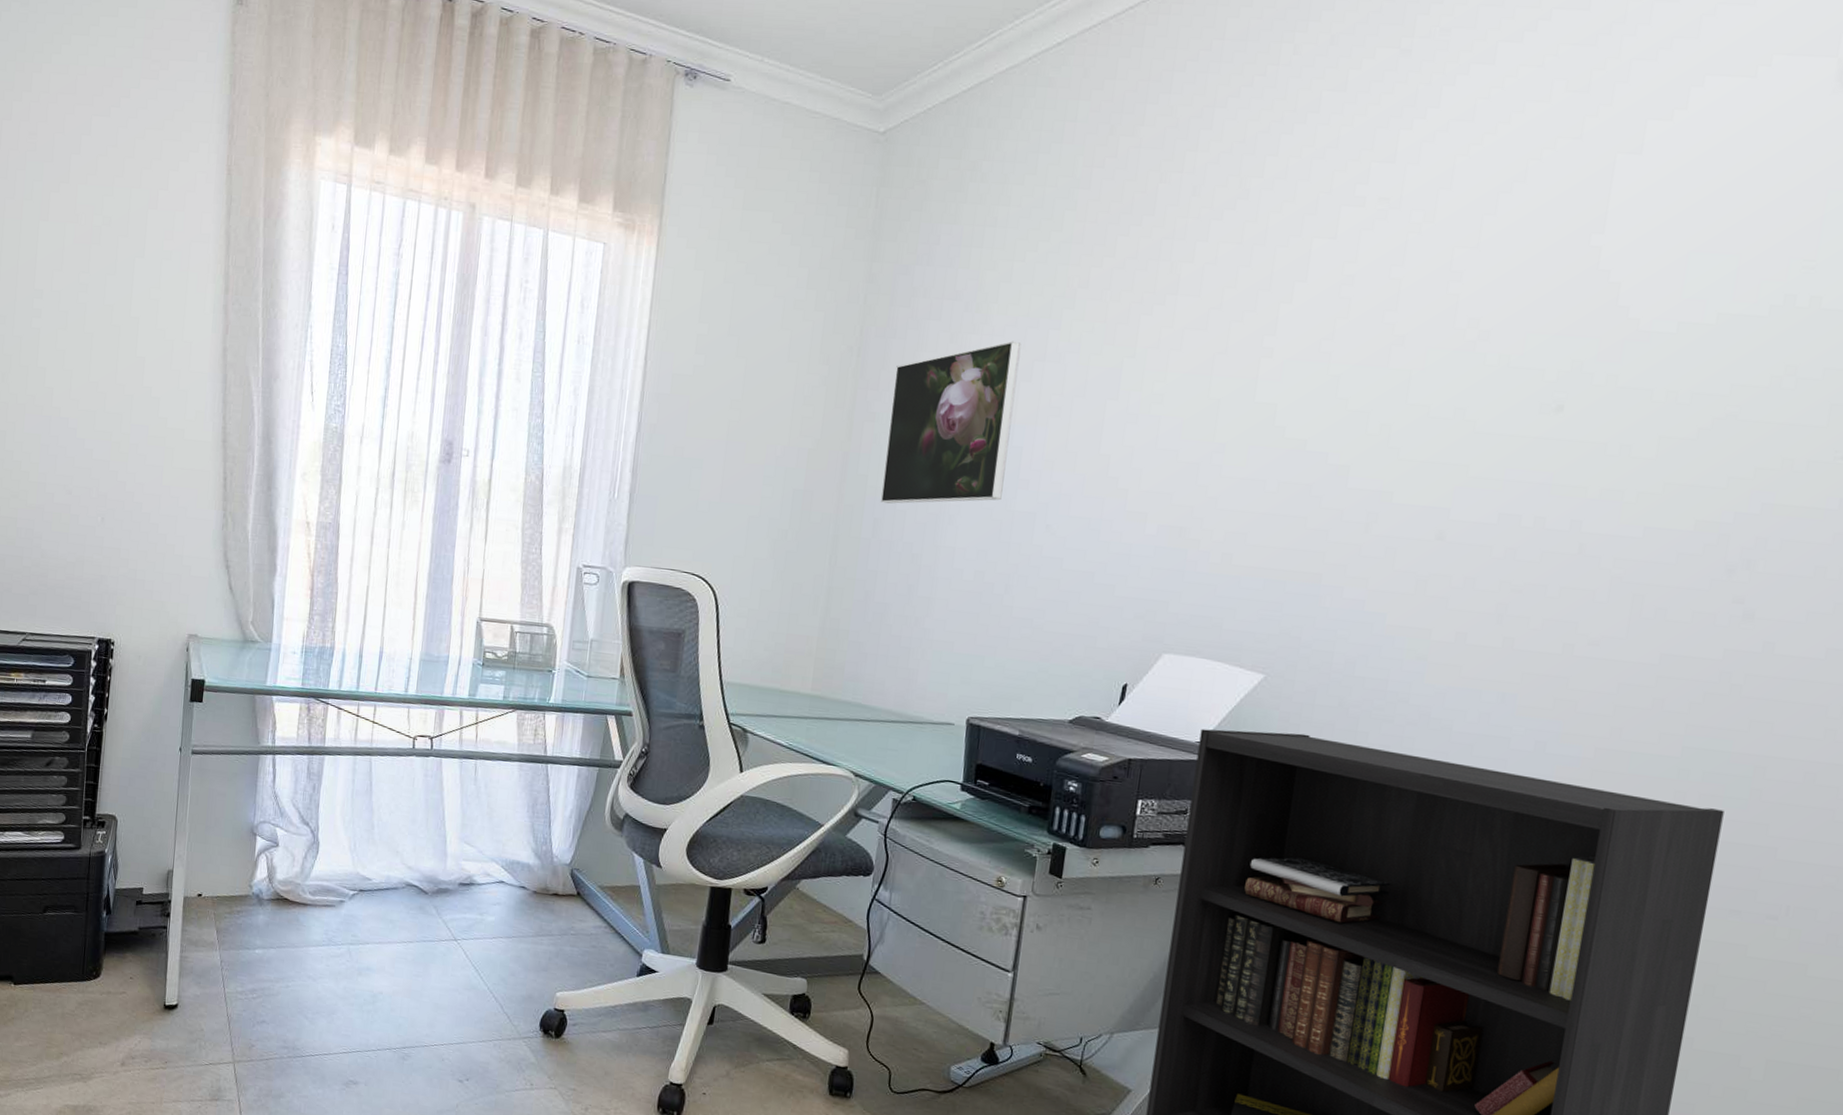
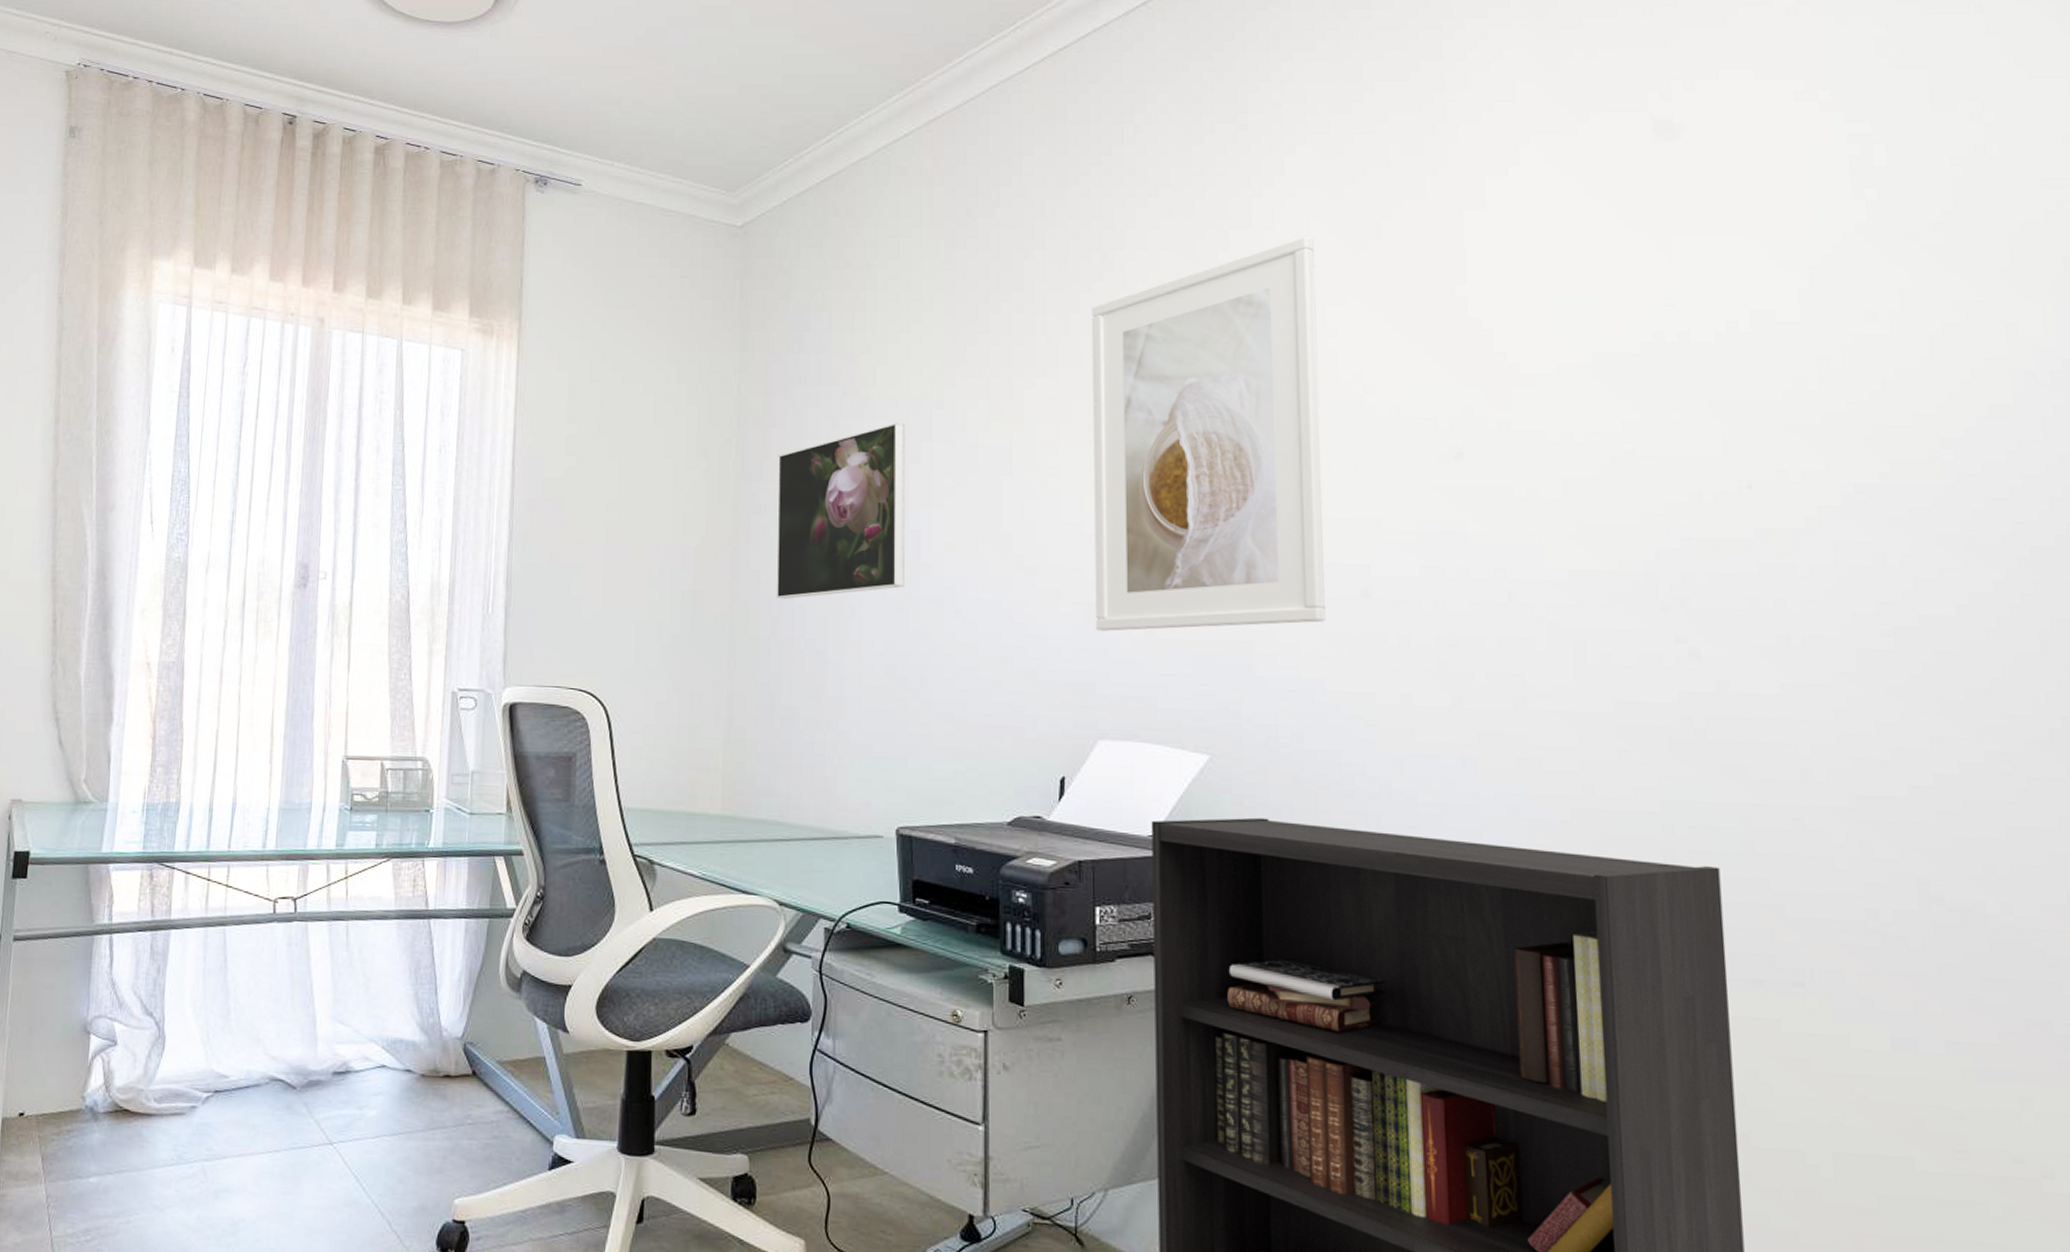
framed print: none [1176,174,1457,560] -> present [1092,236,1325,631]

